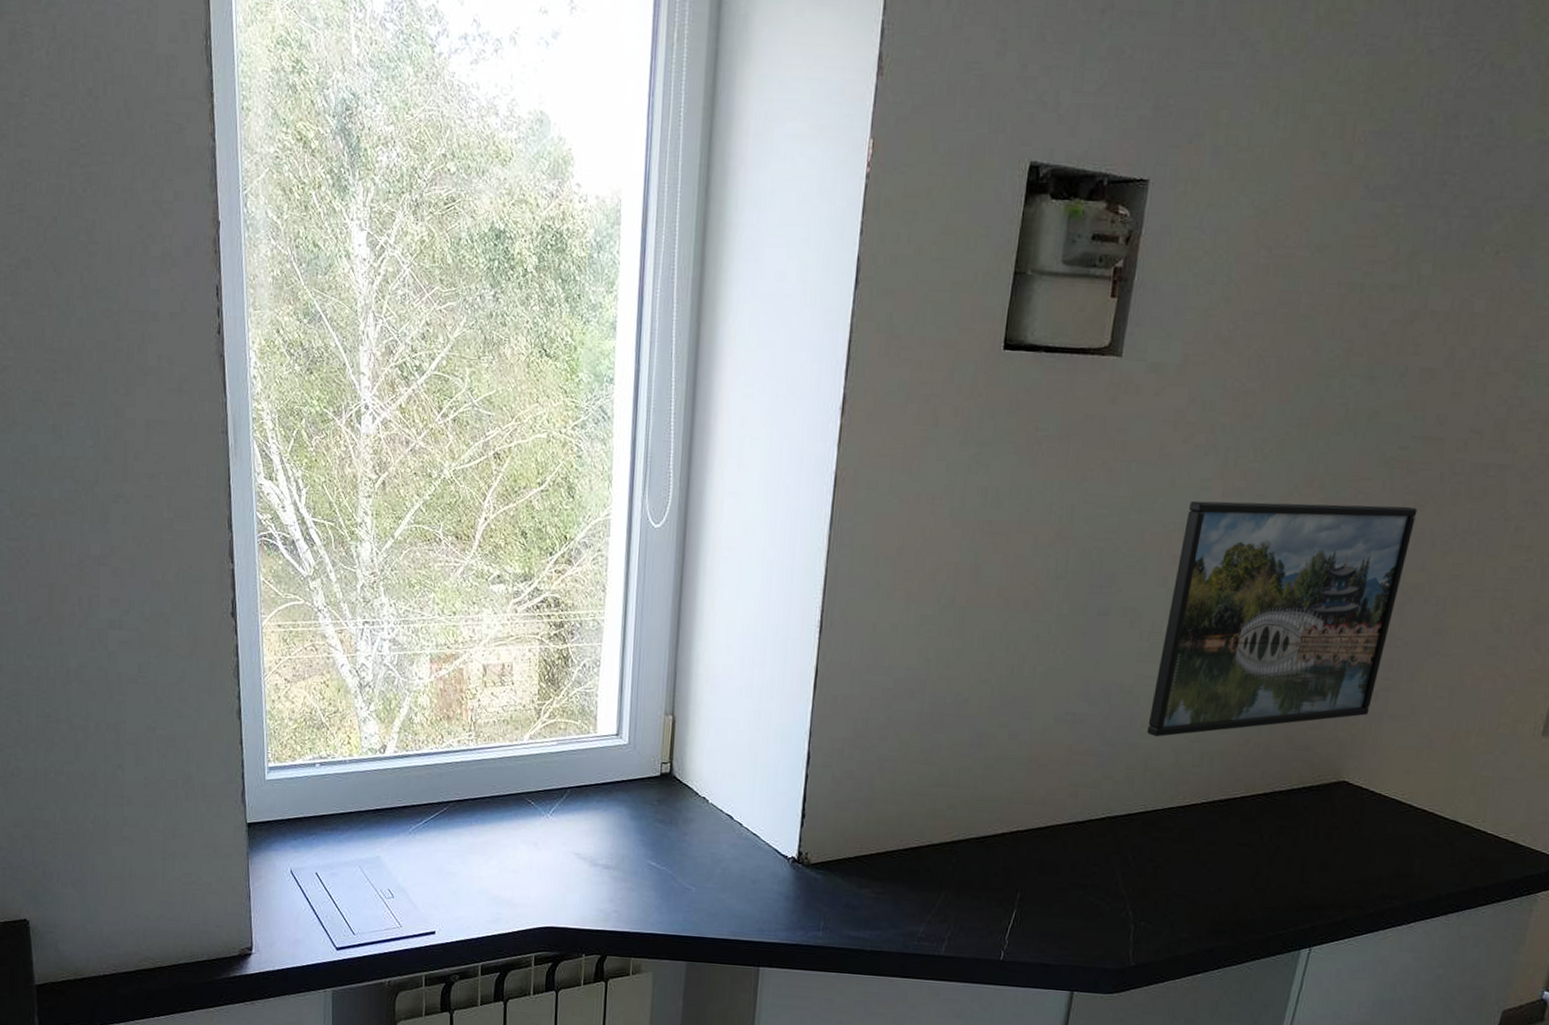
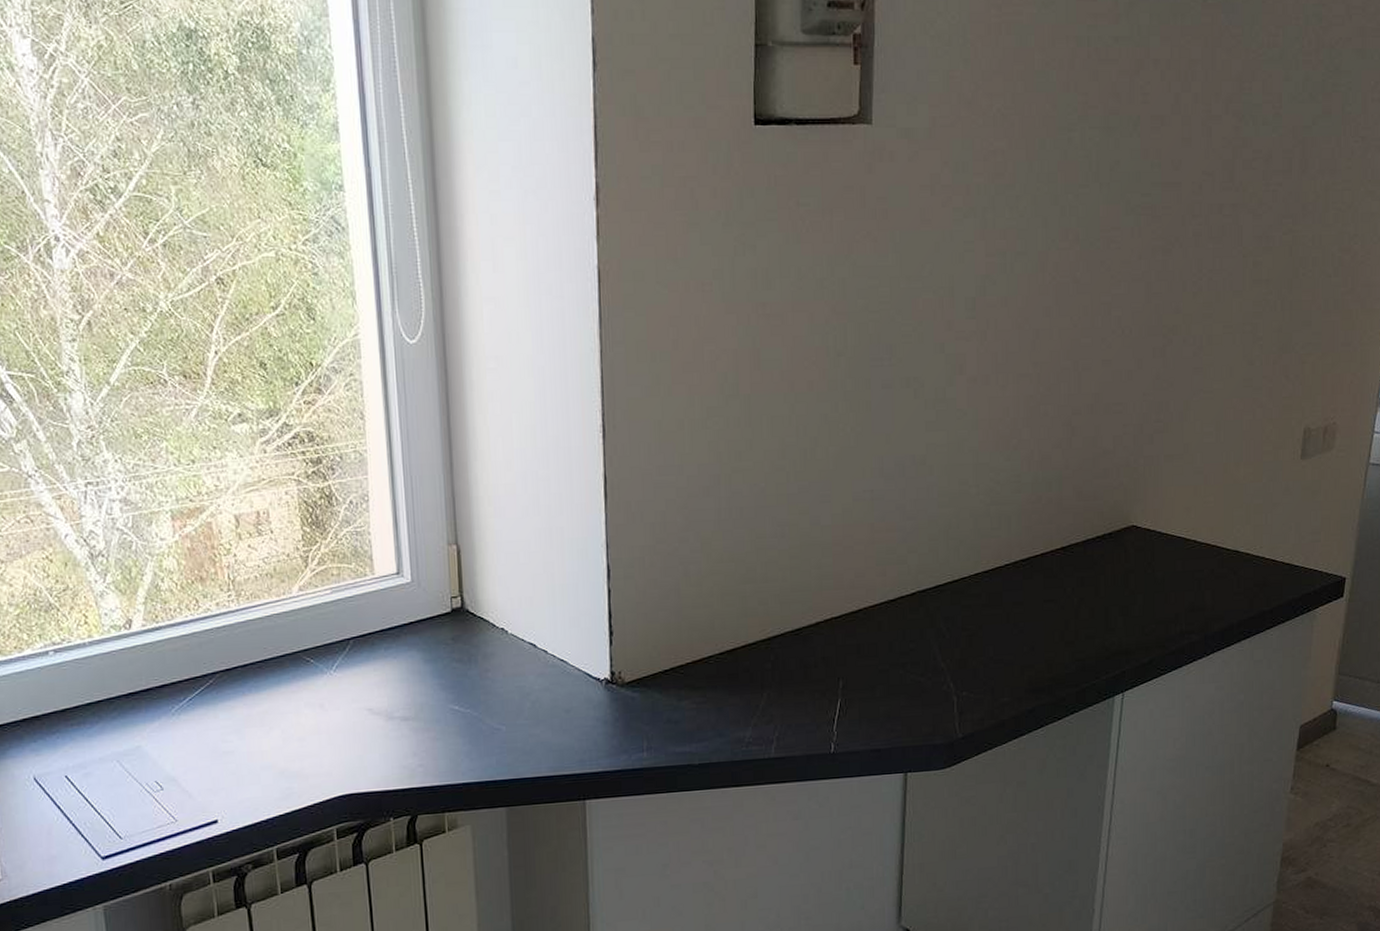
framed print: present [1147,500,1418,737] -> none [944,251,1166,505]

